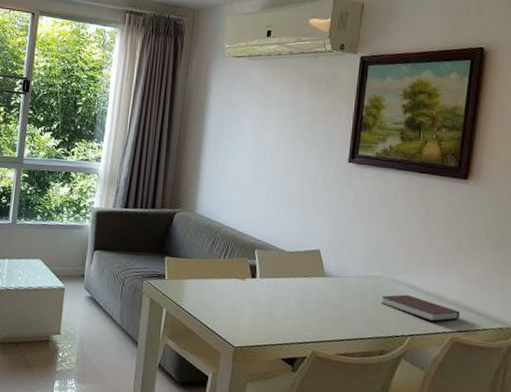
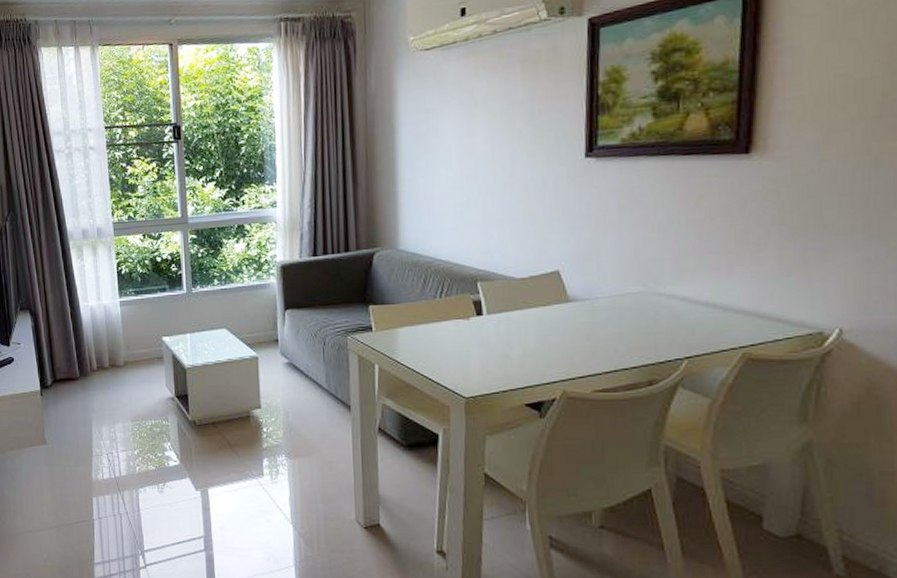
notebook: present [381,294,460,322] -> none [644,309,753,338]

